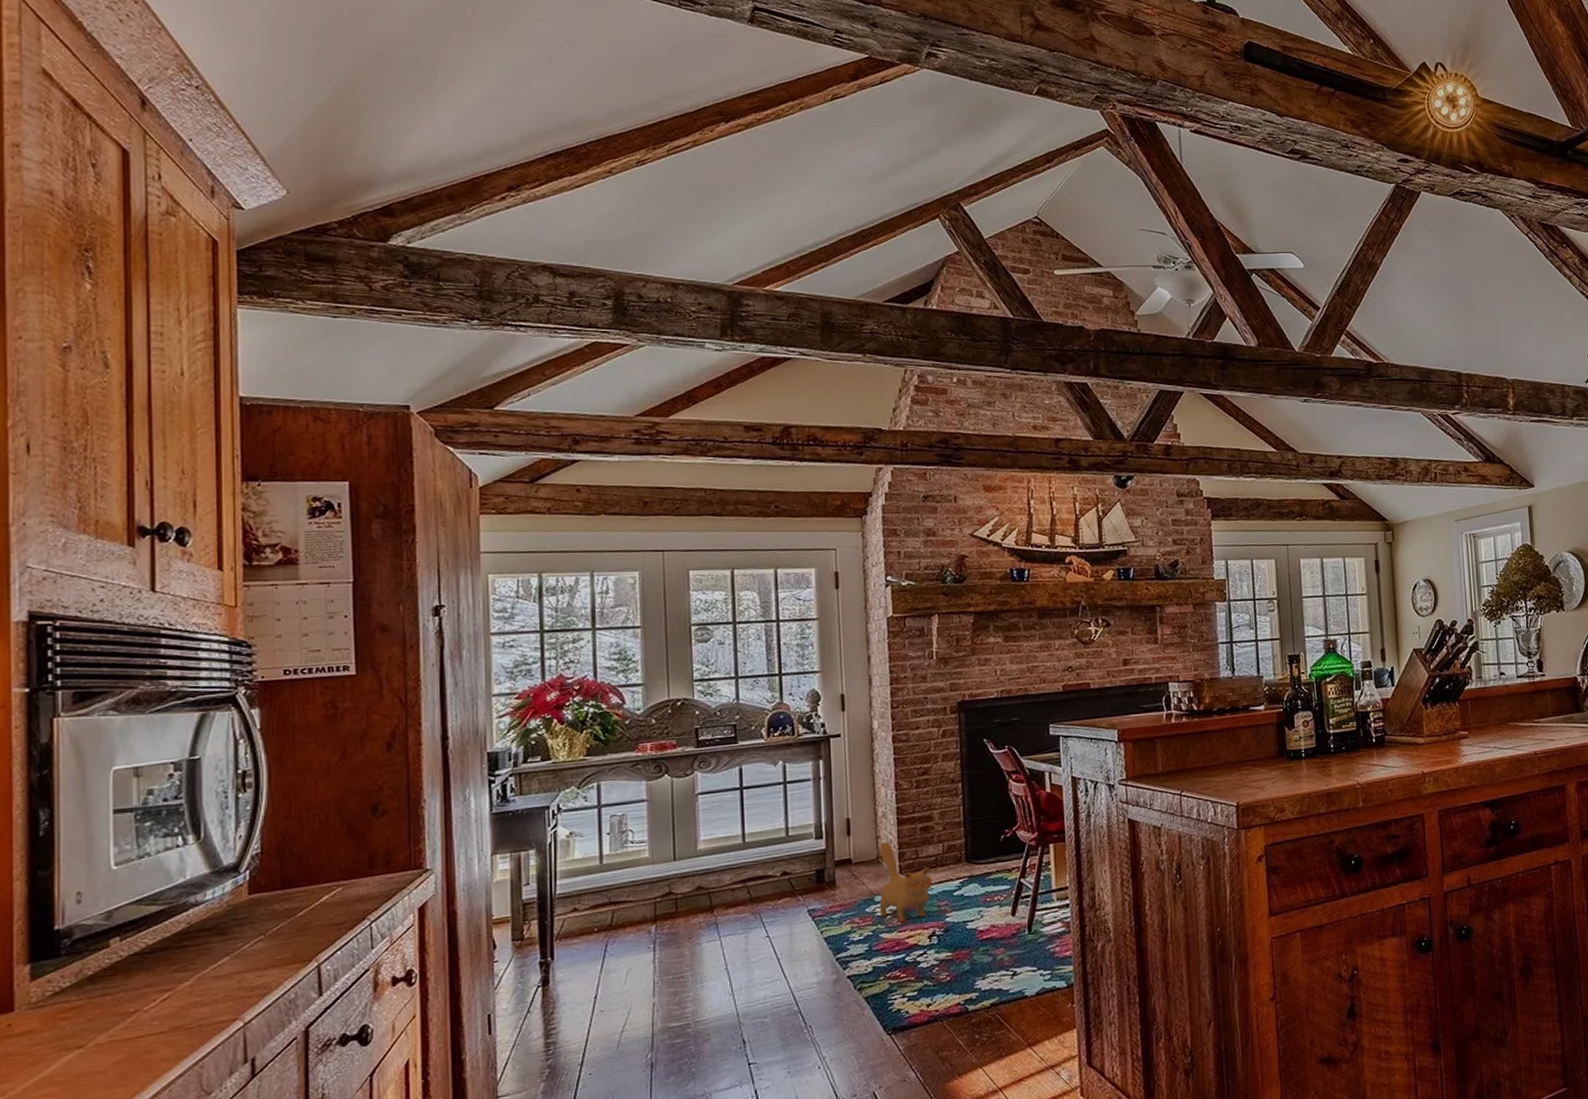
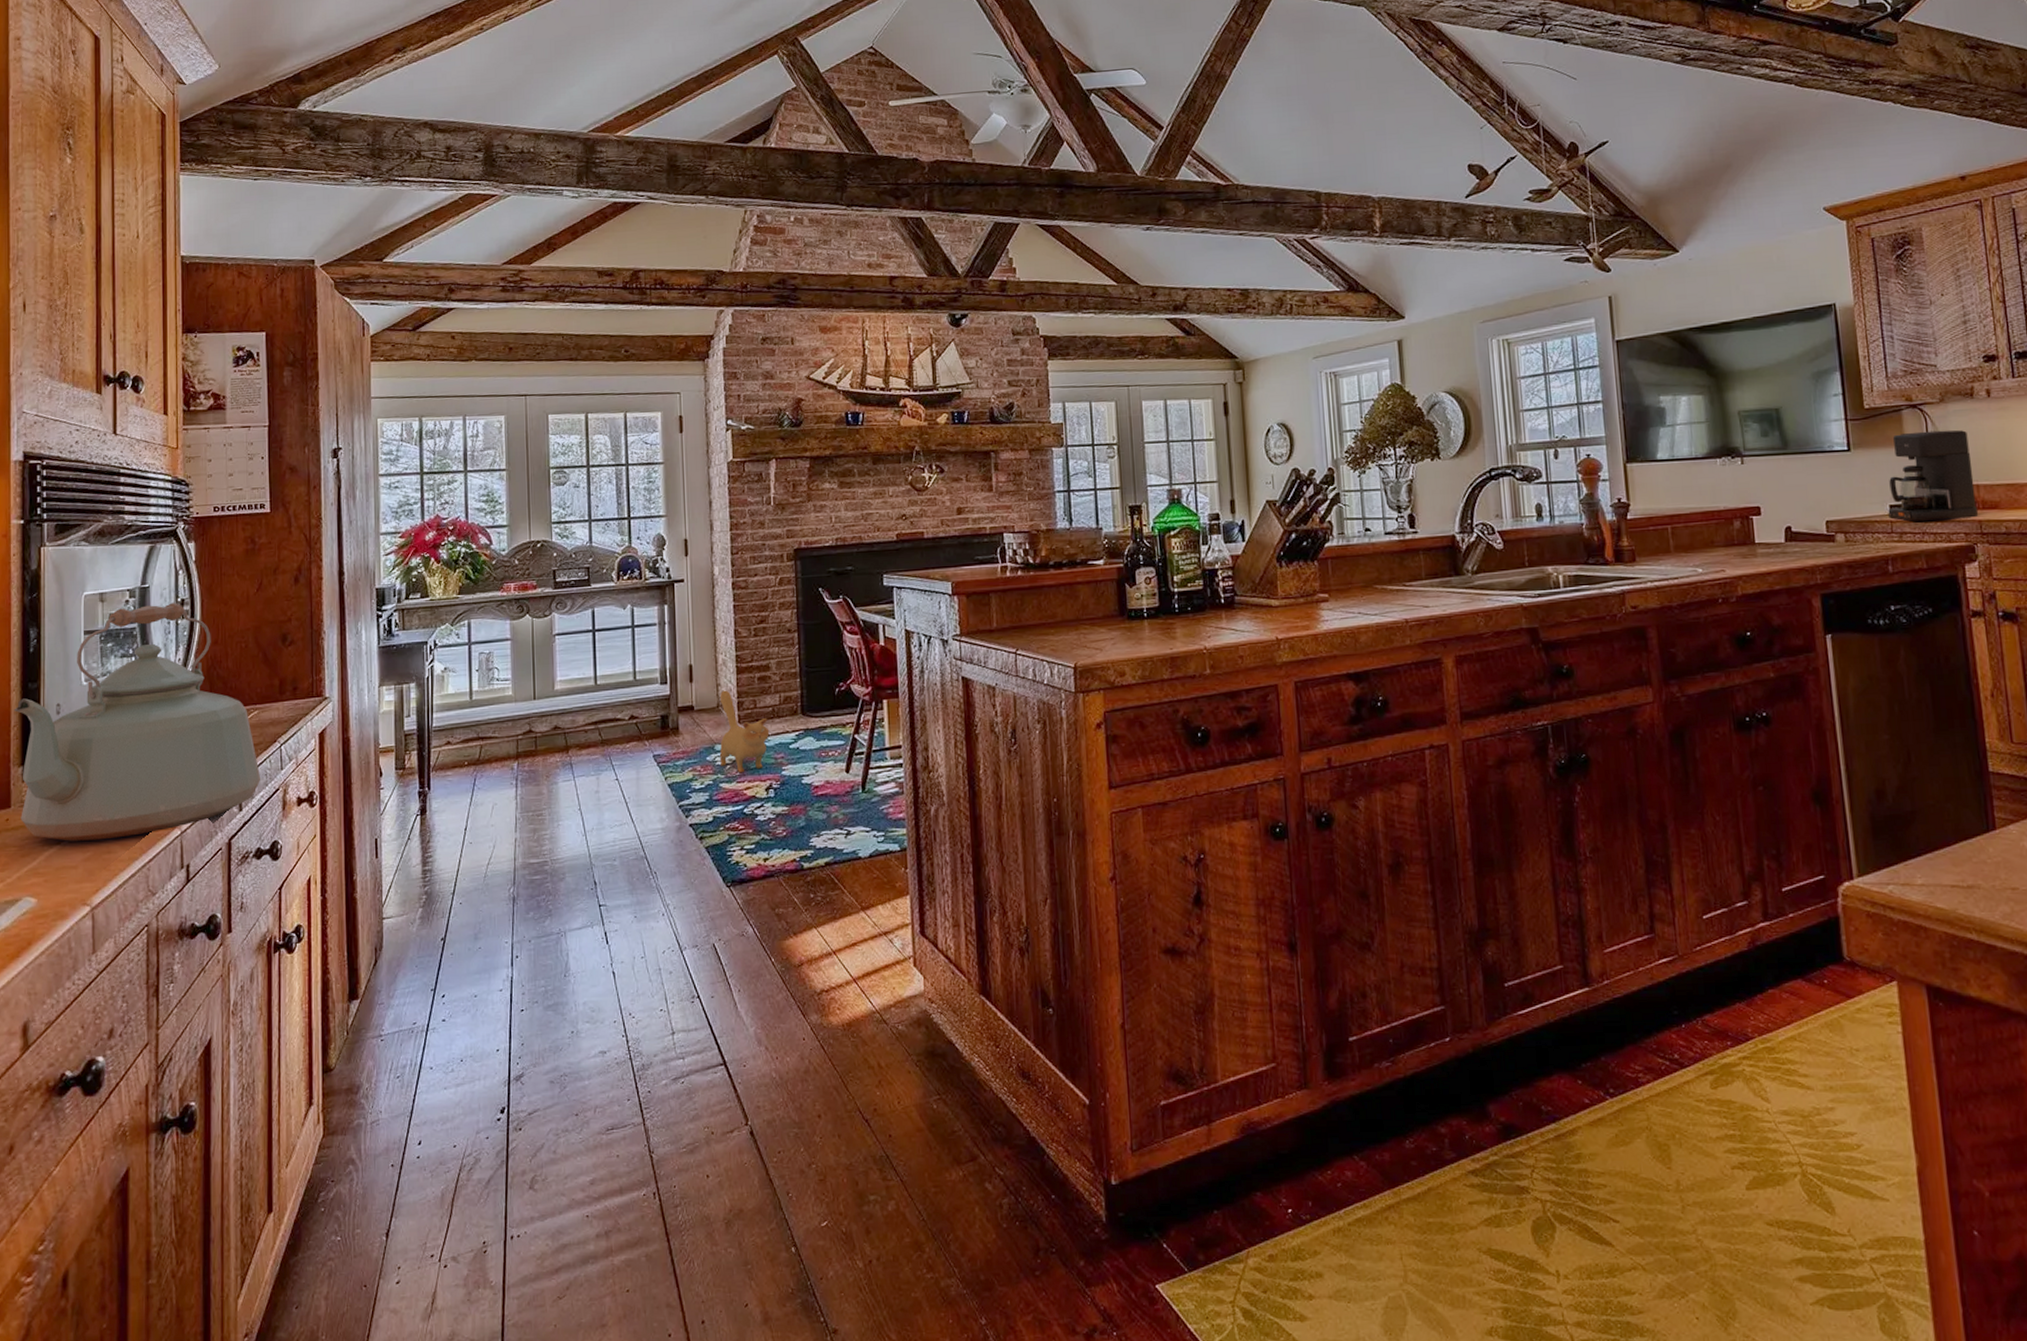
kettle: none [17,775,347,1044] -> present [13,602,261,841]

